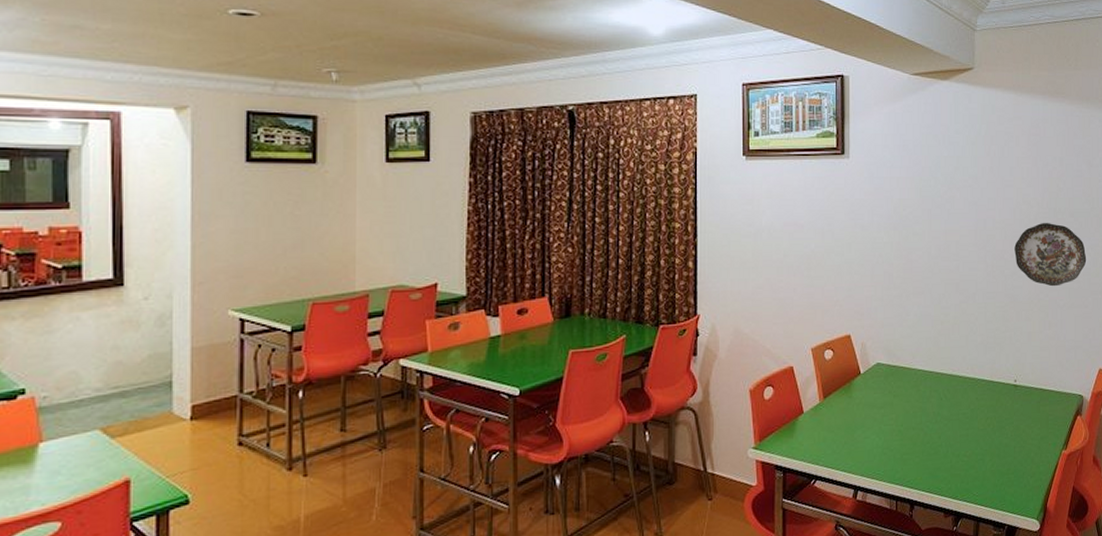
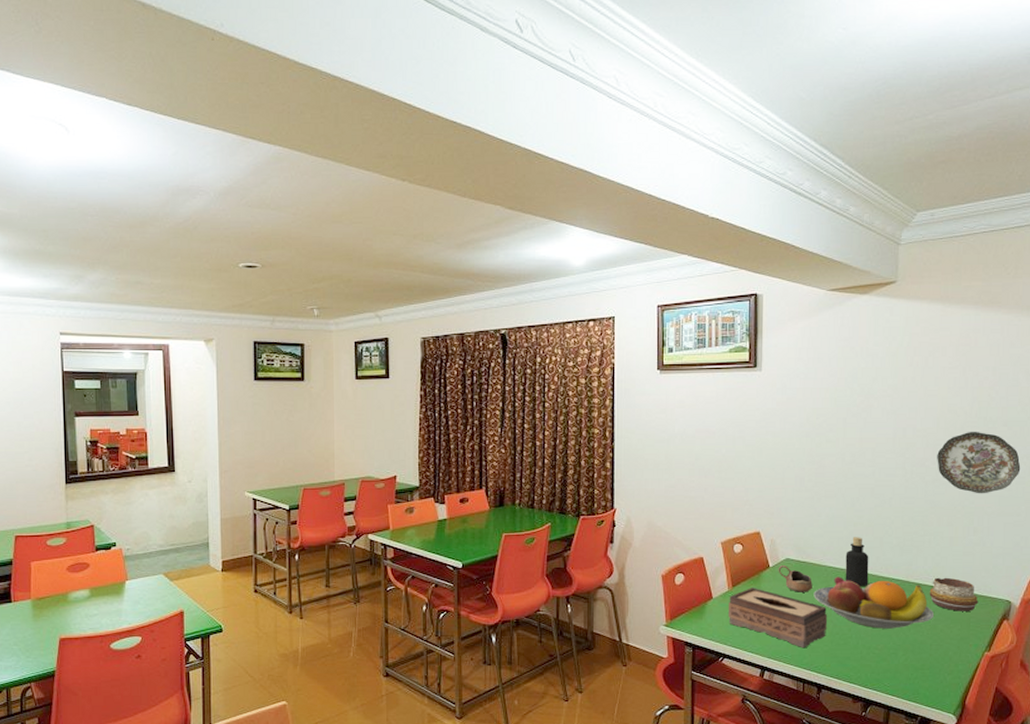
tissue box: none [819,398,919,462] -> present [727,588,828,648]
cup: none [869,371,903,400] -> present [778,565,813,592]
fruit bowl: none [904,380,1016,434] -> present [813,576,934,629]
bottle: none [934,336,956,389] -> present [845,537,869,586]
decorative bowl: none [1011,374,1055,410] -> present [929,577,979,611]

